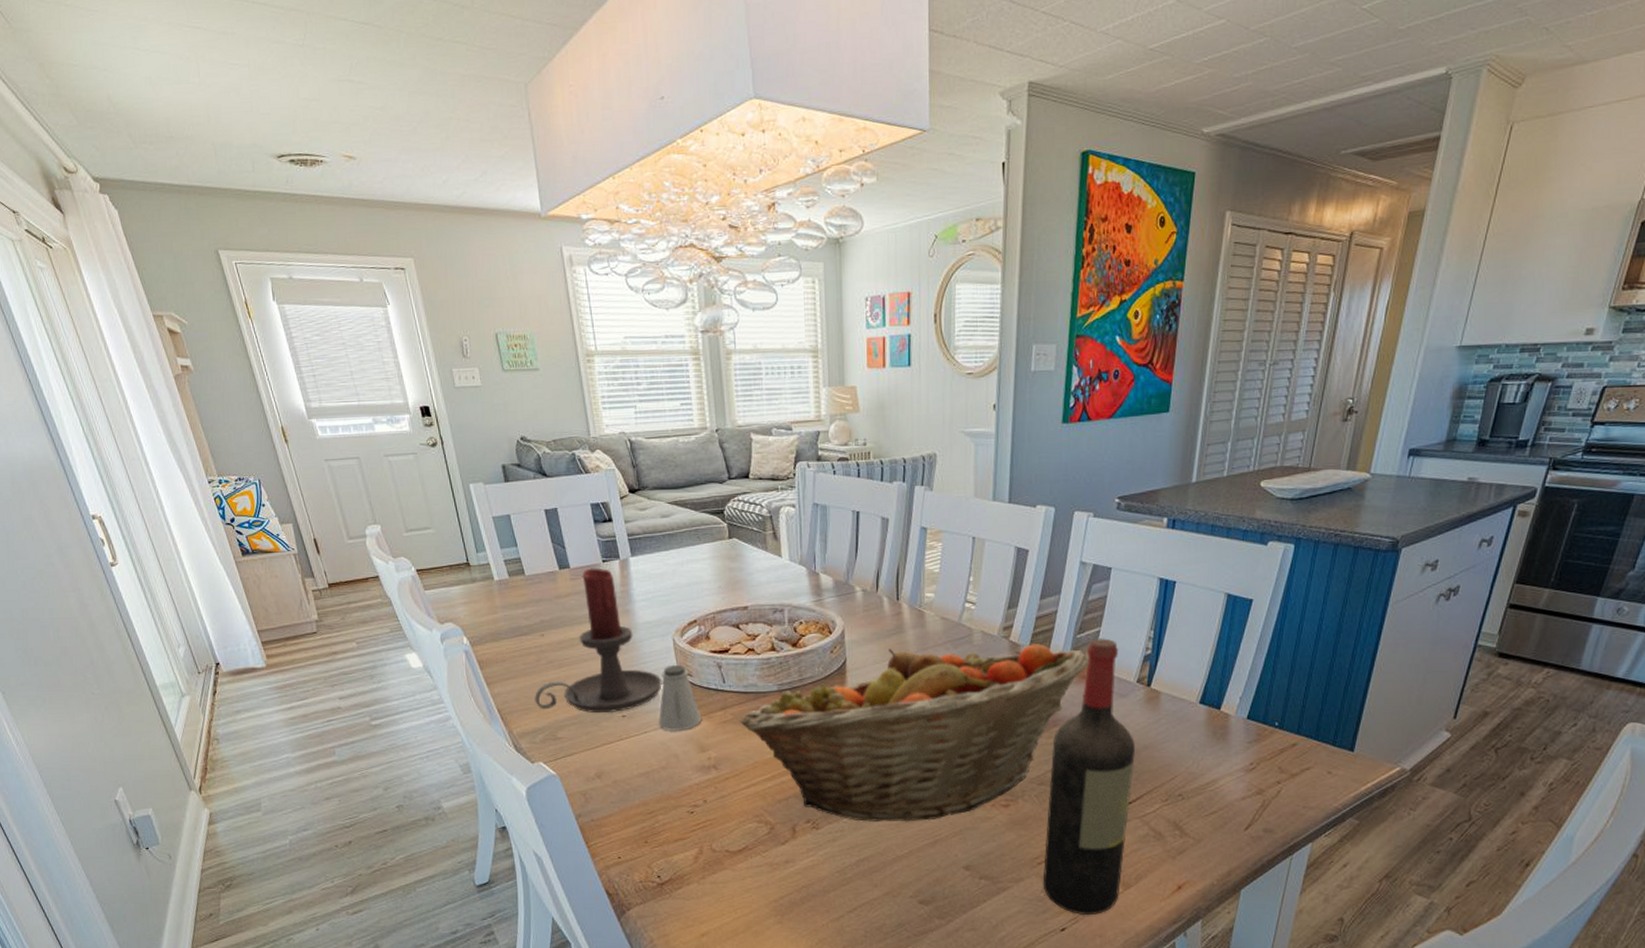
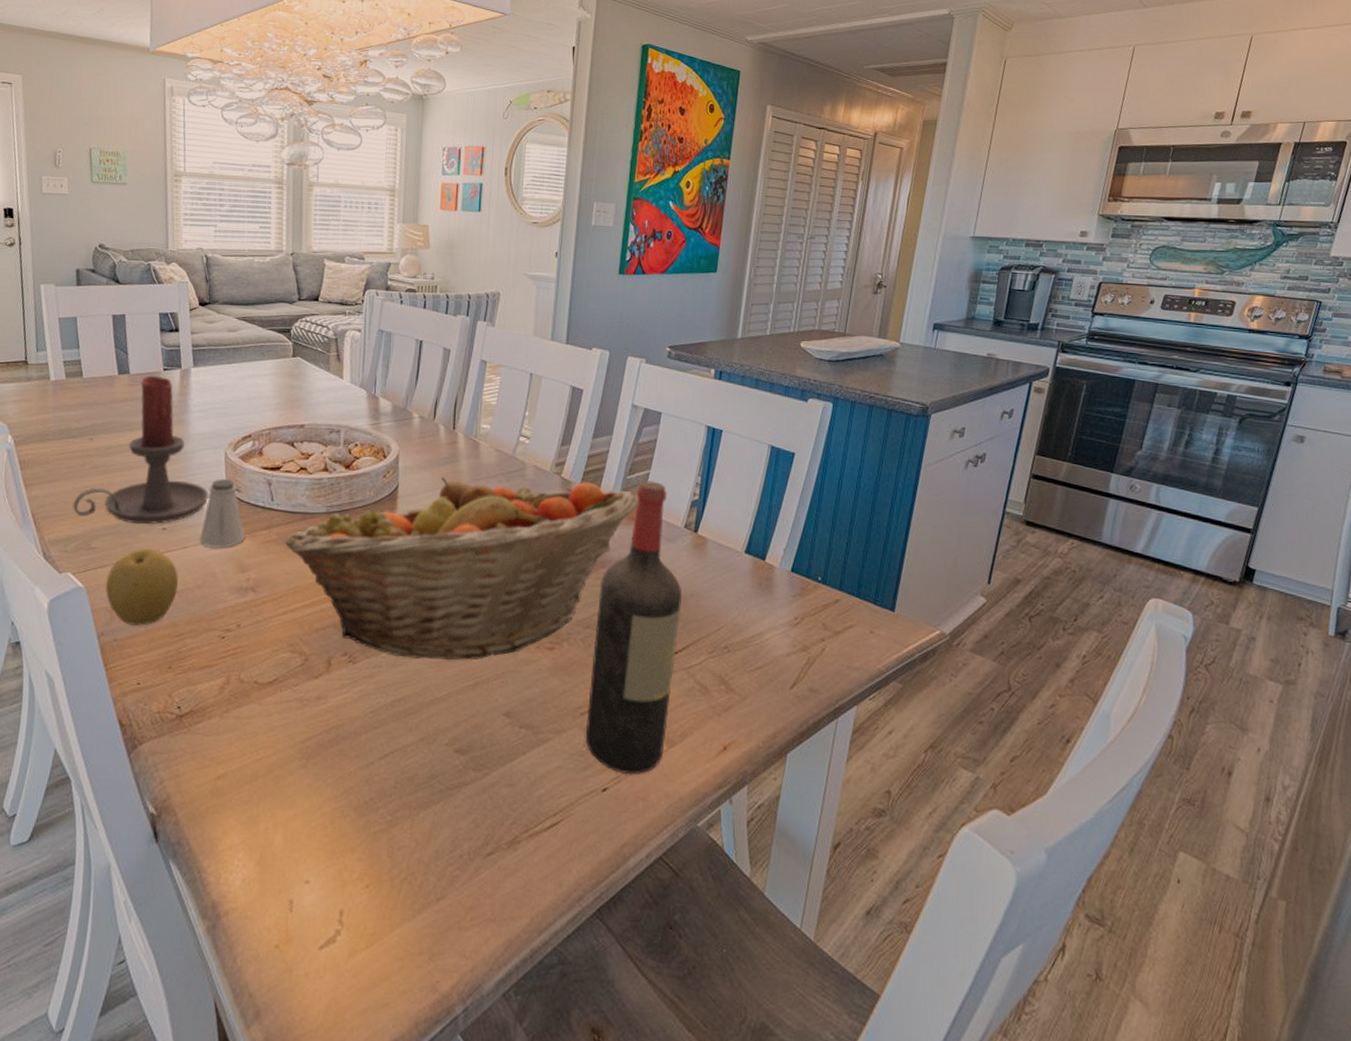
fruit: none [576,735,644,808] -> present [105,547,179,627]

